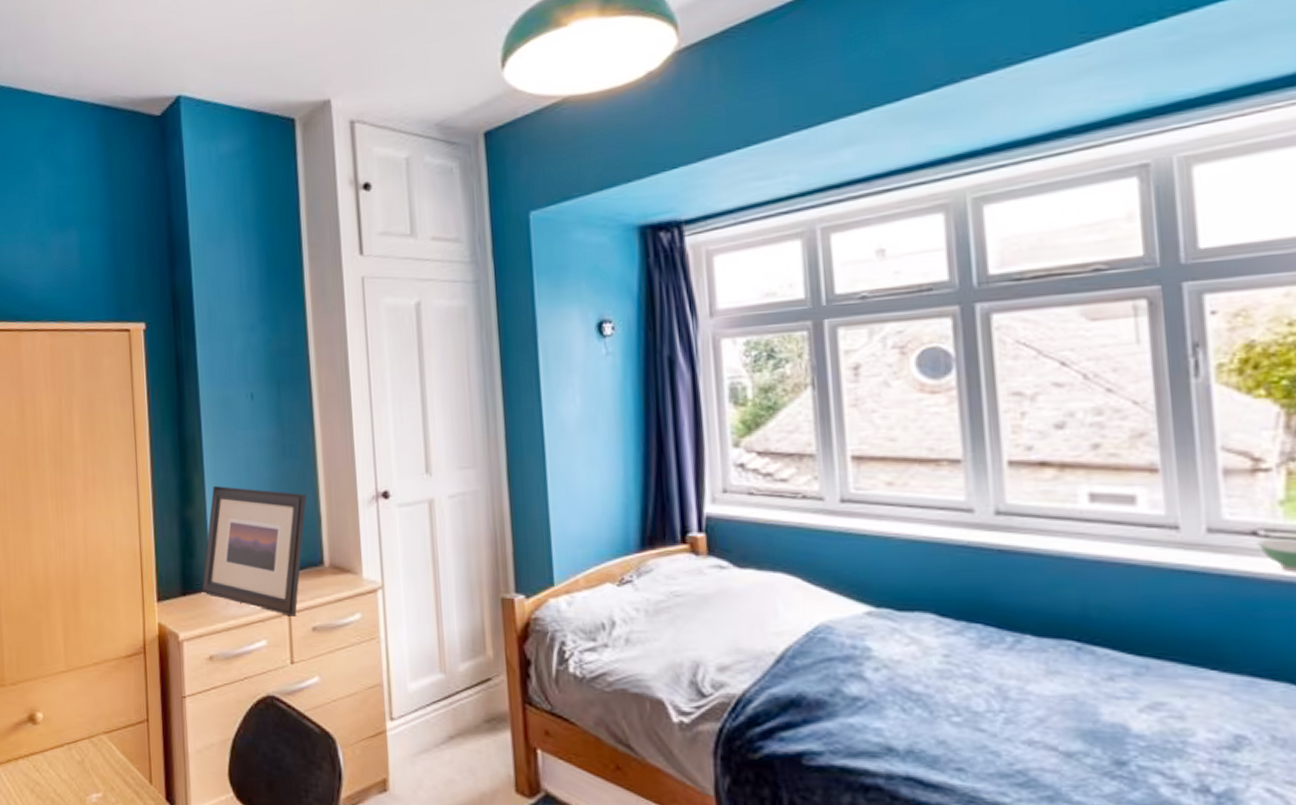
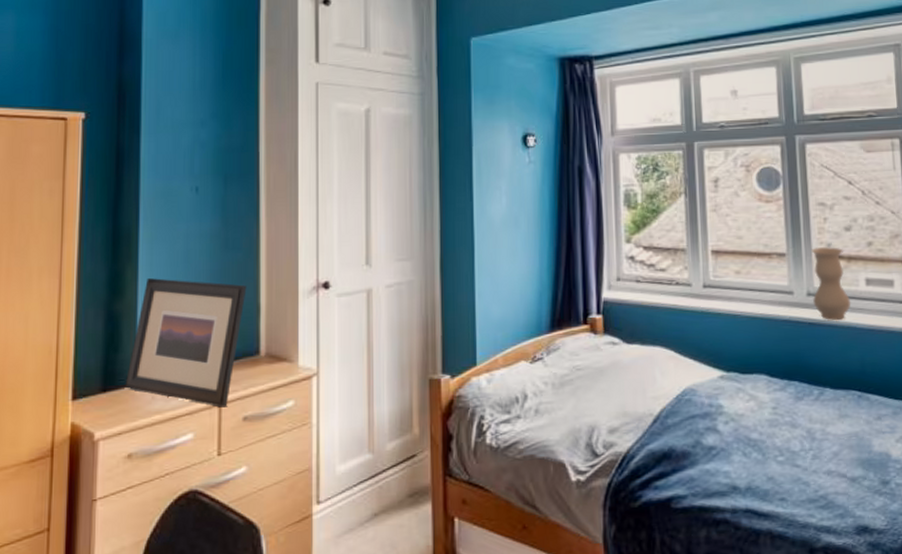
vase: none [1001,451,1065,547] -> present [811,247,851,320]

